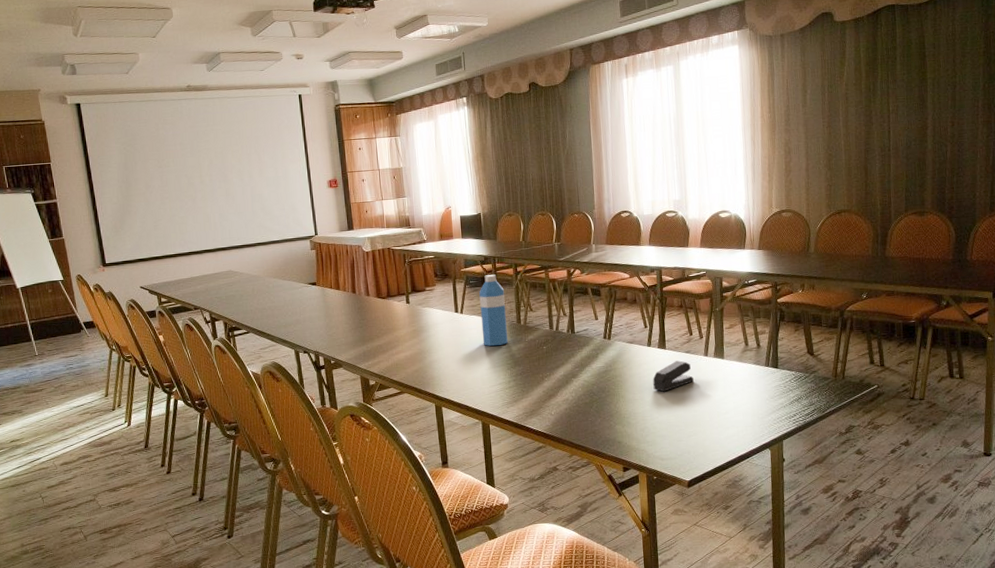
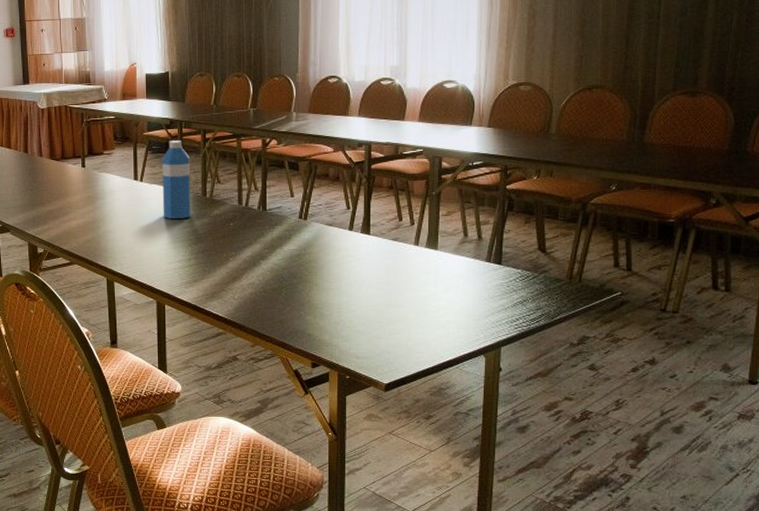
stapler: present [653,360,694,392] -> none [352,248,400,282]

